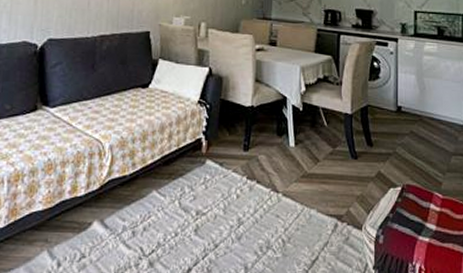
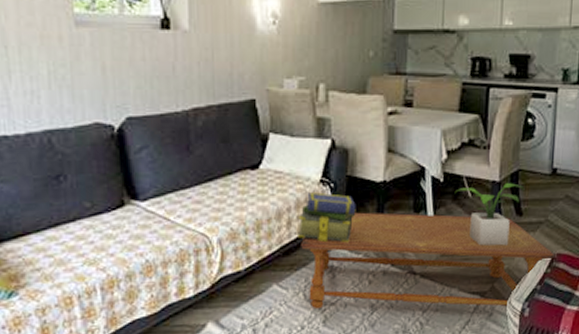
stack of books: none [177,111,228,159] -> present [298,192,356,243]
coffee table: none [179,131,405,231] -> present [301,212,555,310]
potted plant: none [312,115,374,173] -> present [454,182,525,246]

